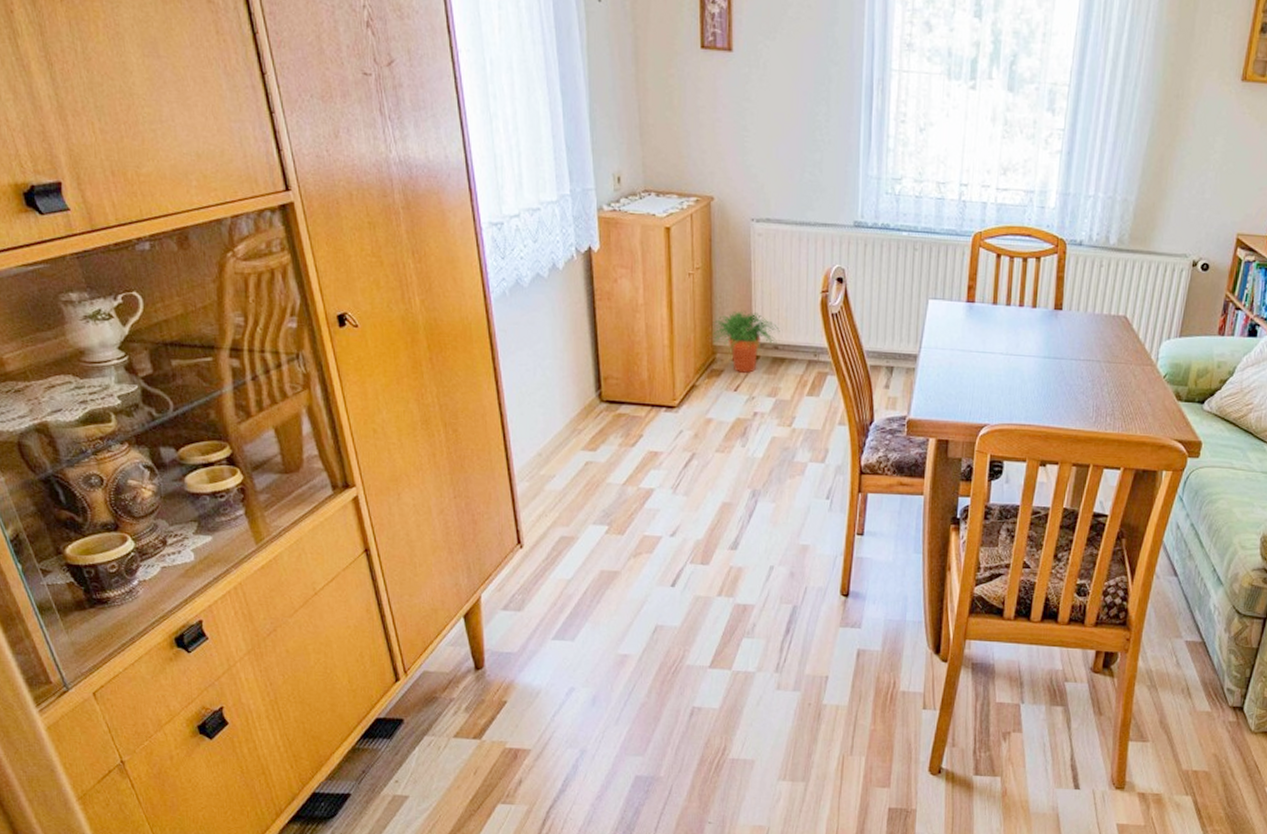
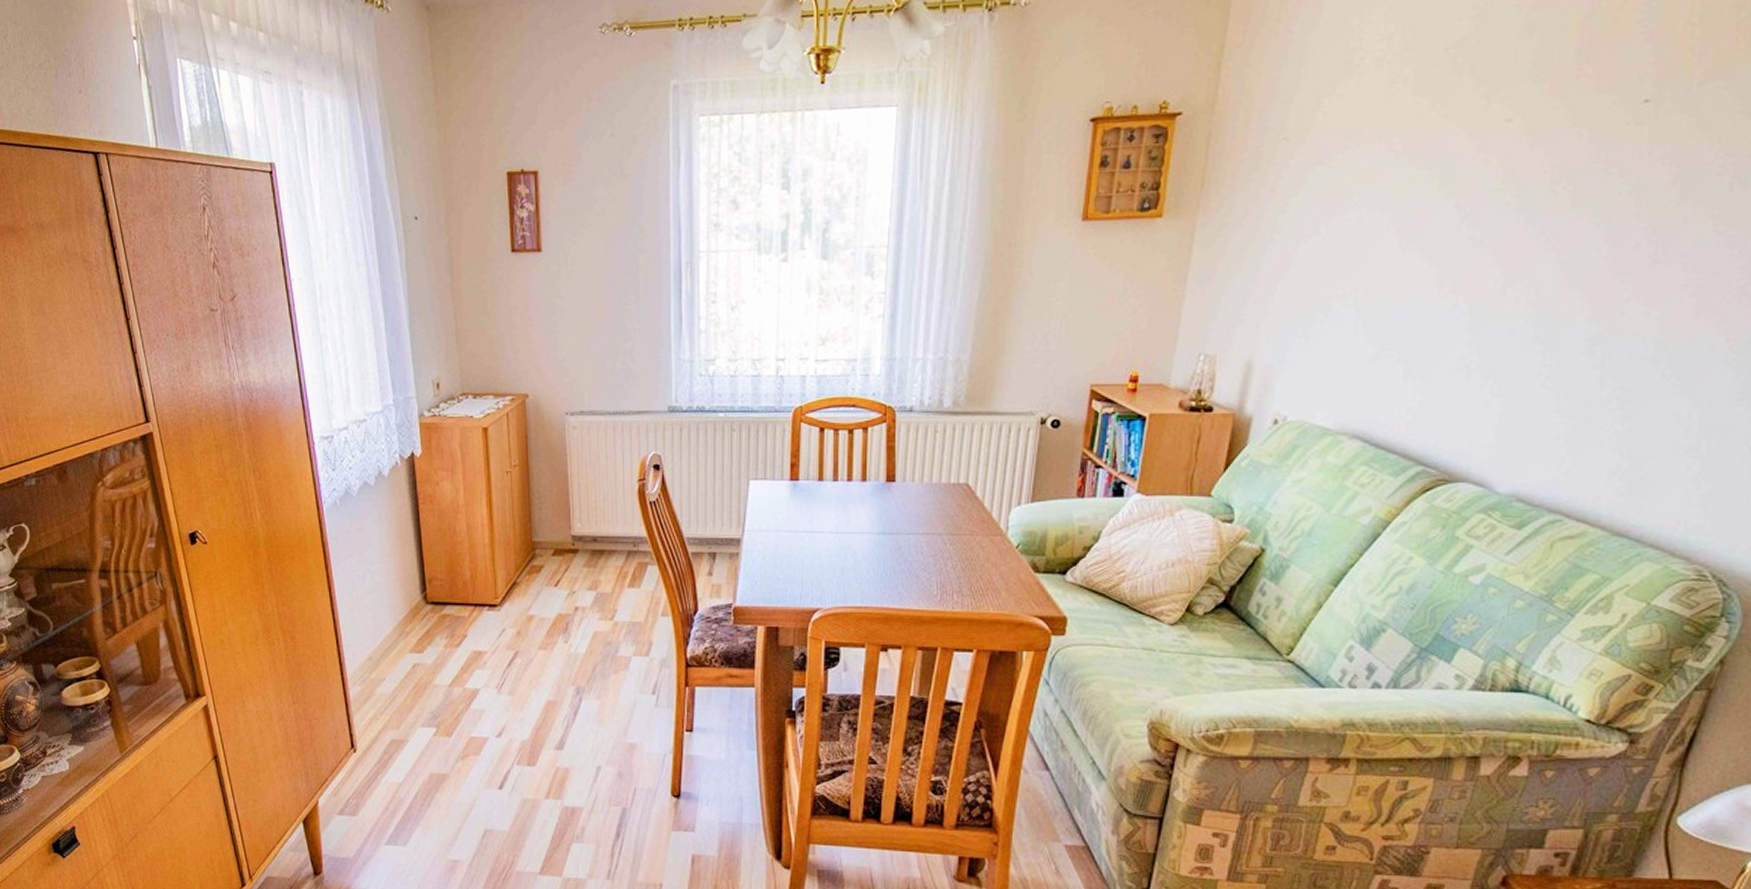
potted plant: present [711,310,780,373] -> none [530,505,598,567]

